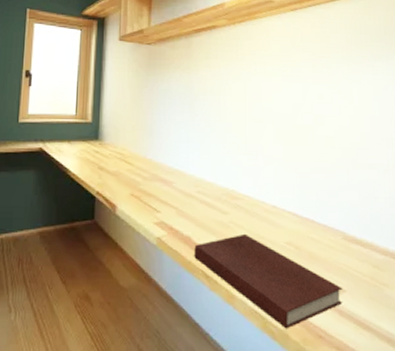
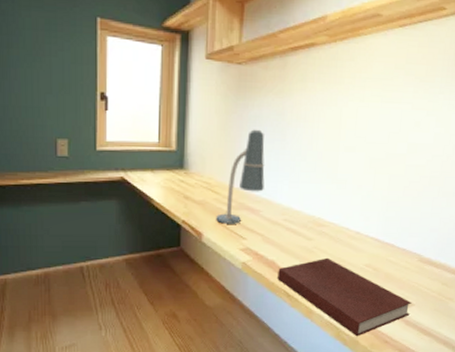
desk lamp: none [130,102,176,196] -> present [216,129,265,224]

